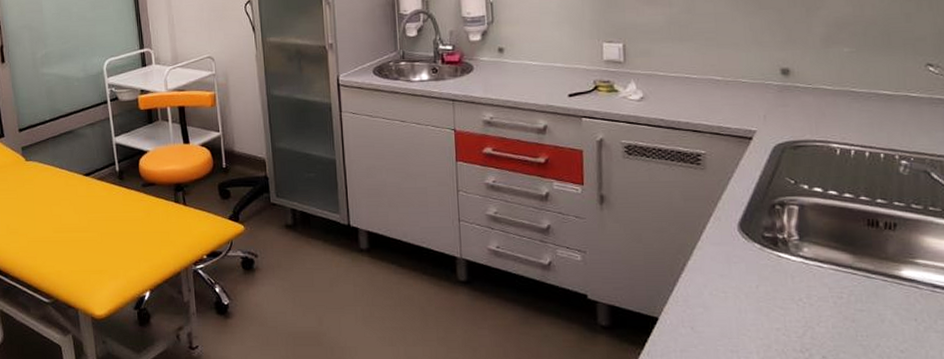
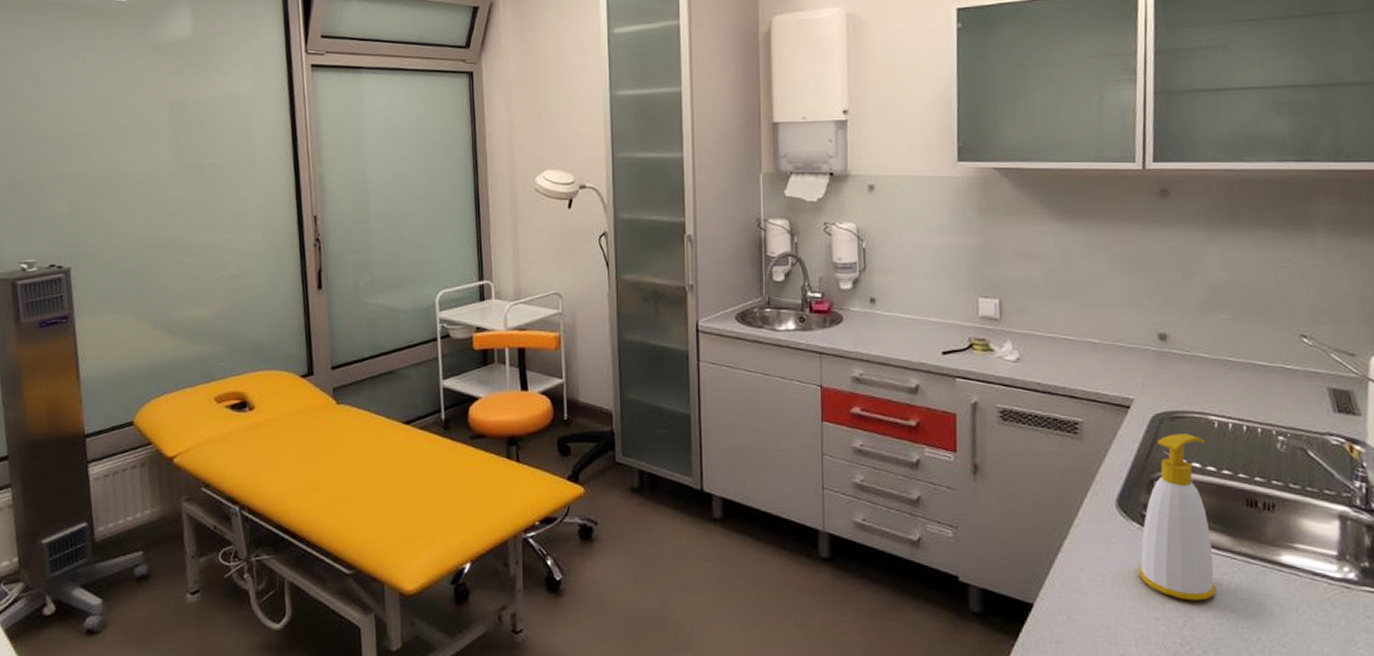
soap bottle: none [760,161,837,313] -> present [1138,434,1217,601]

